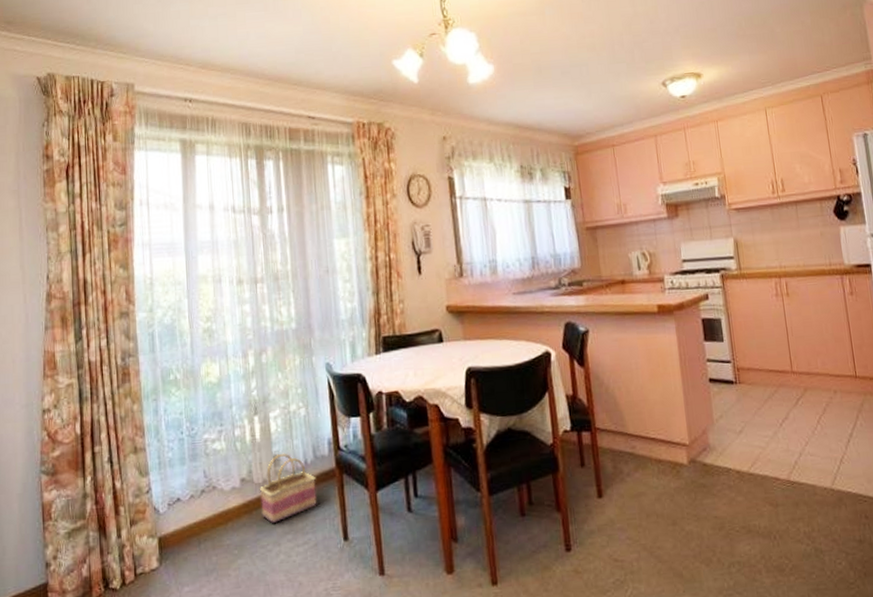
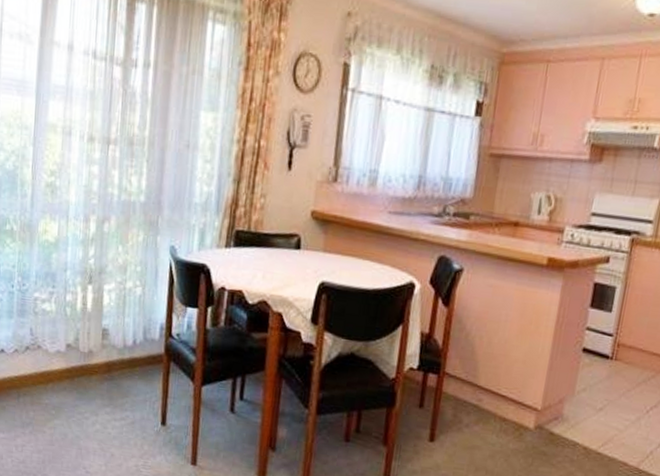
basket: present [259,453,317,523] -> none [83,327,143,394]

